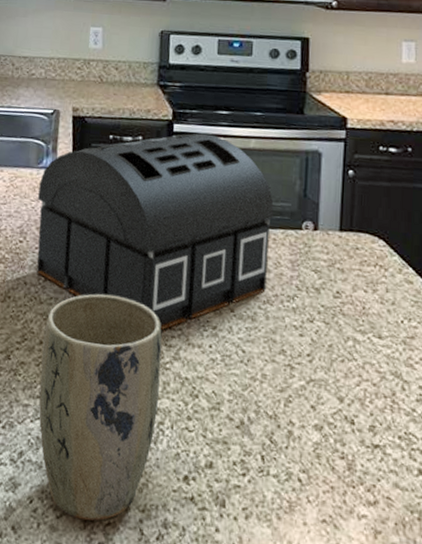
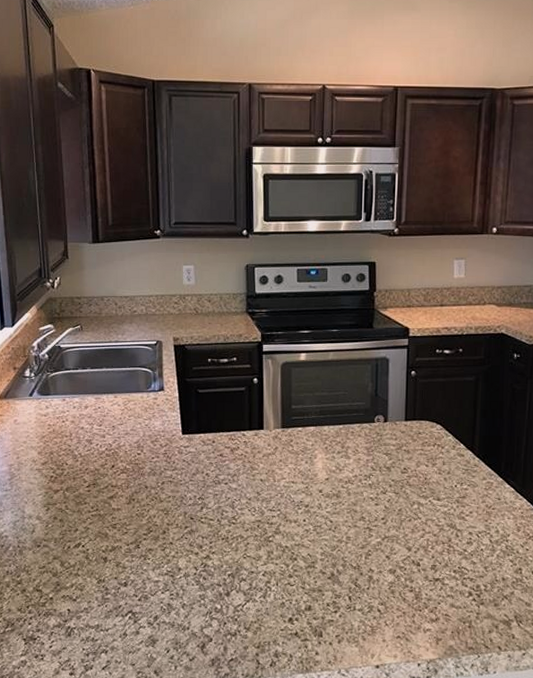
treasure chest: present [37,133,274,331] -> none [150,351,351,513]
plant pot: present [39,294,162,521] -> none [166,489,265,660]

